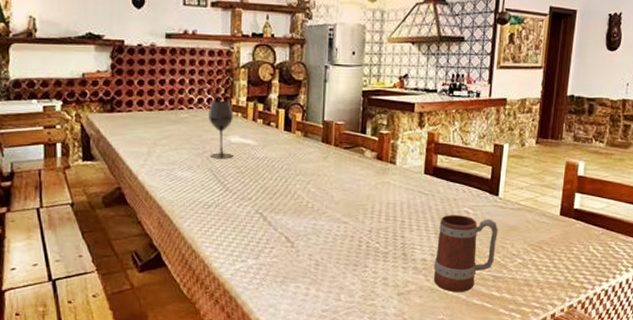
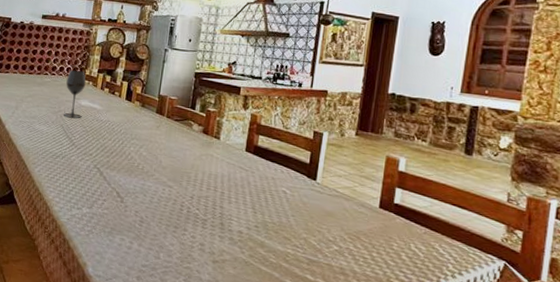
beer mug: present [433,214,498,293] -> none [248,192,315,271]

